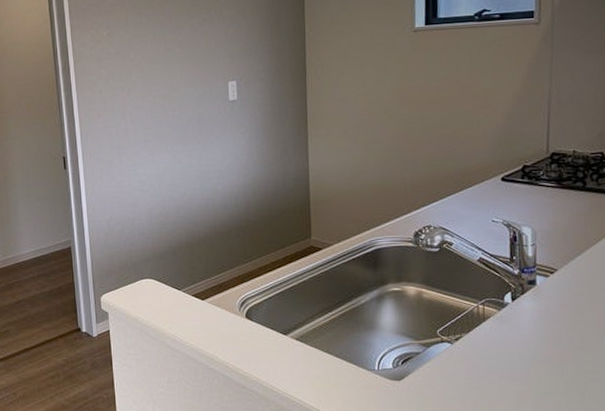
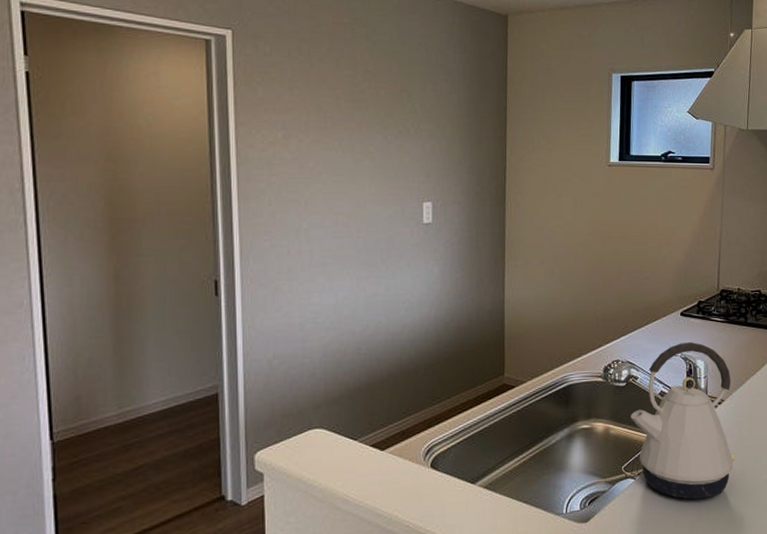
kettle: none [445,208,573,369] -> present [631,342,736,499]

